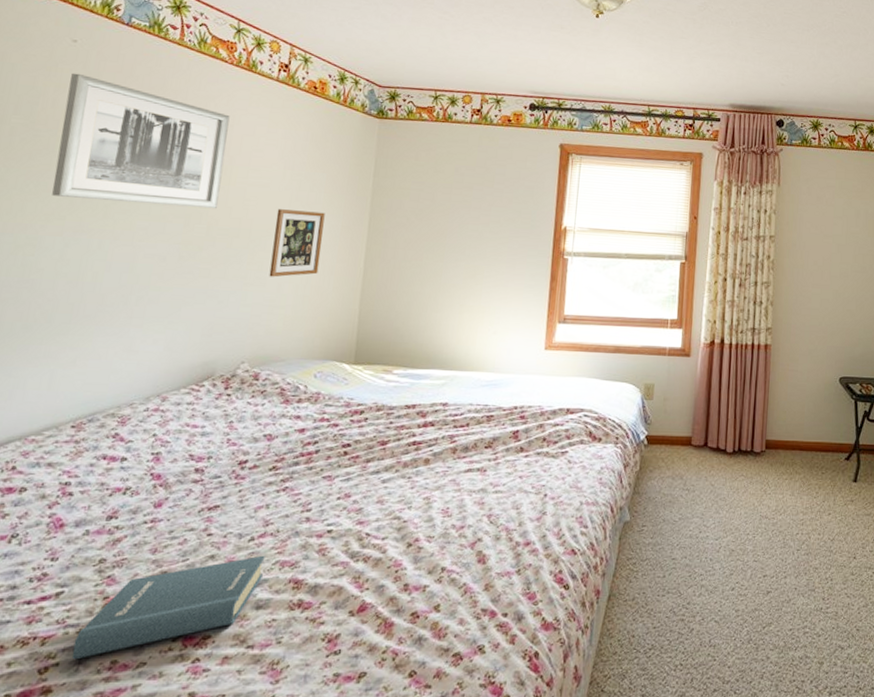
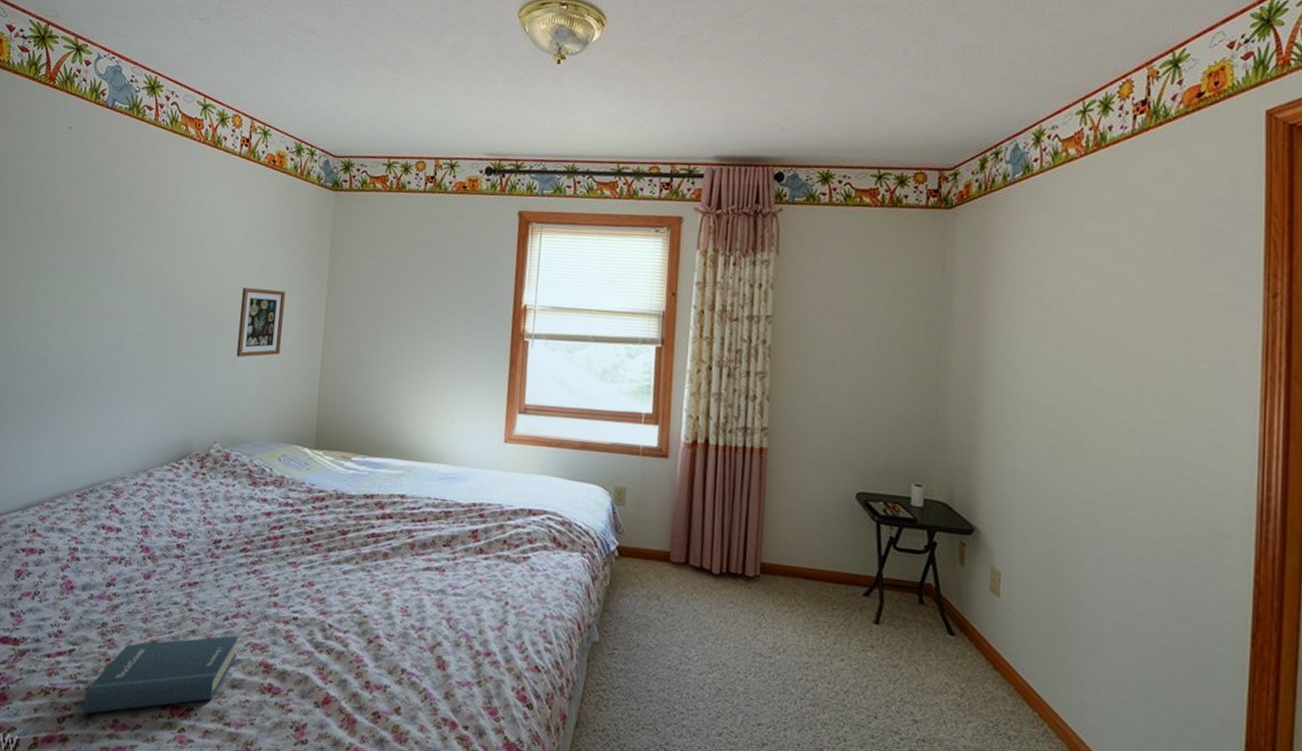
wall art: present [52,73,230,209] -> none [56,158,199,289]

